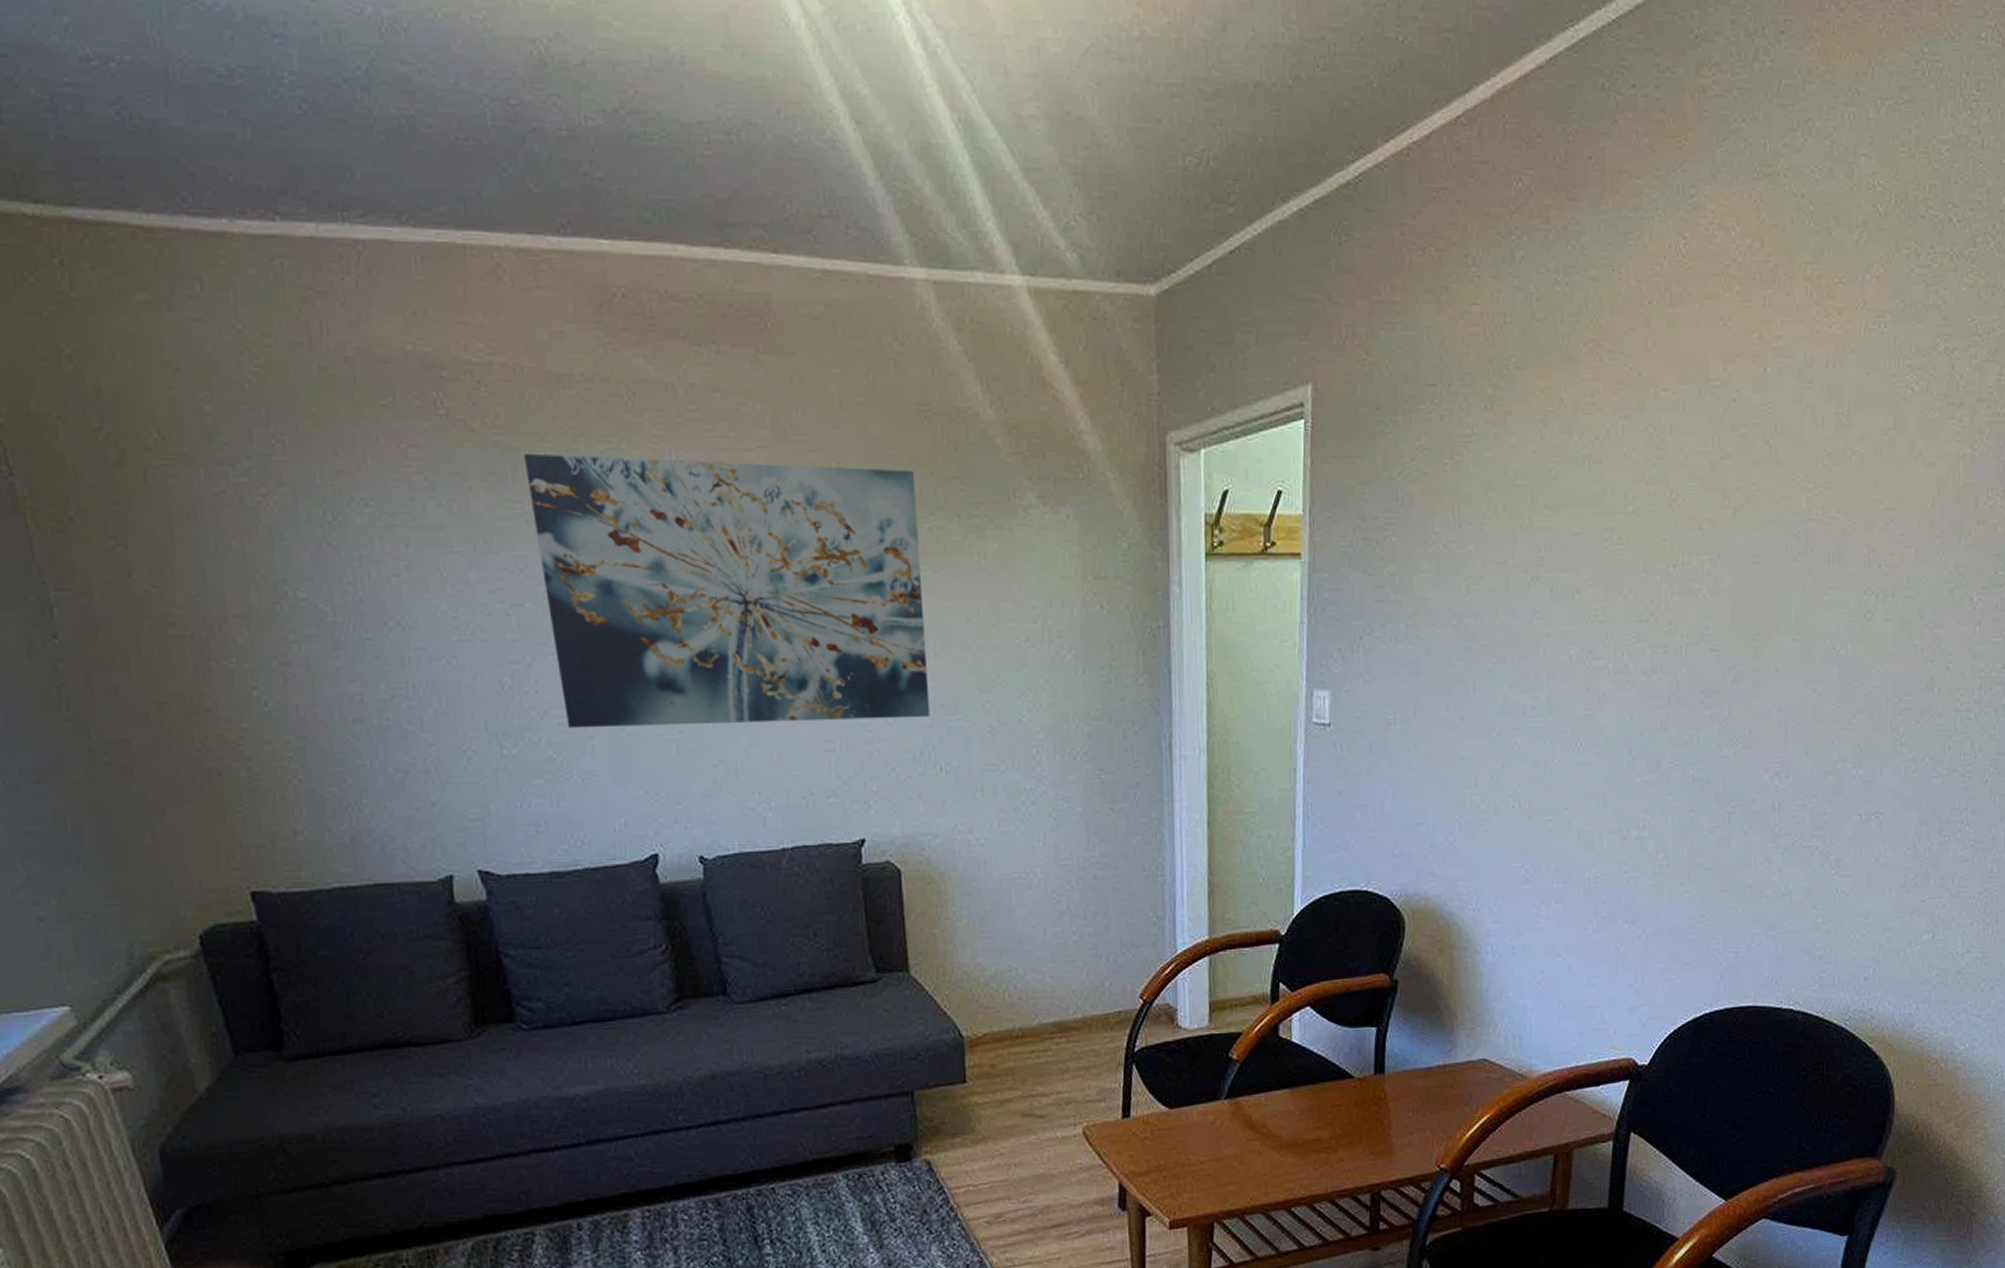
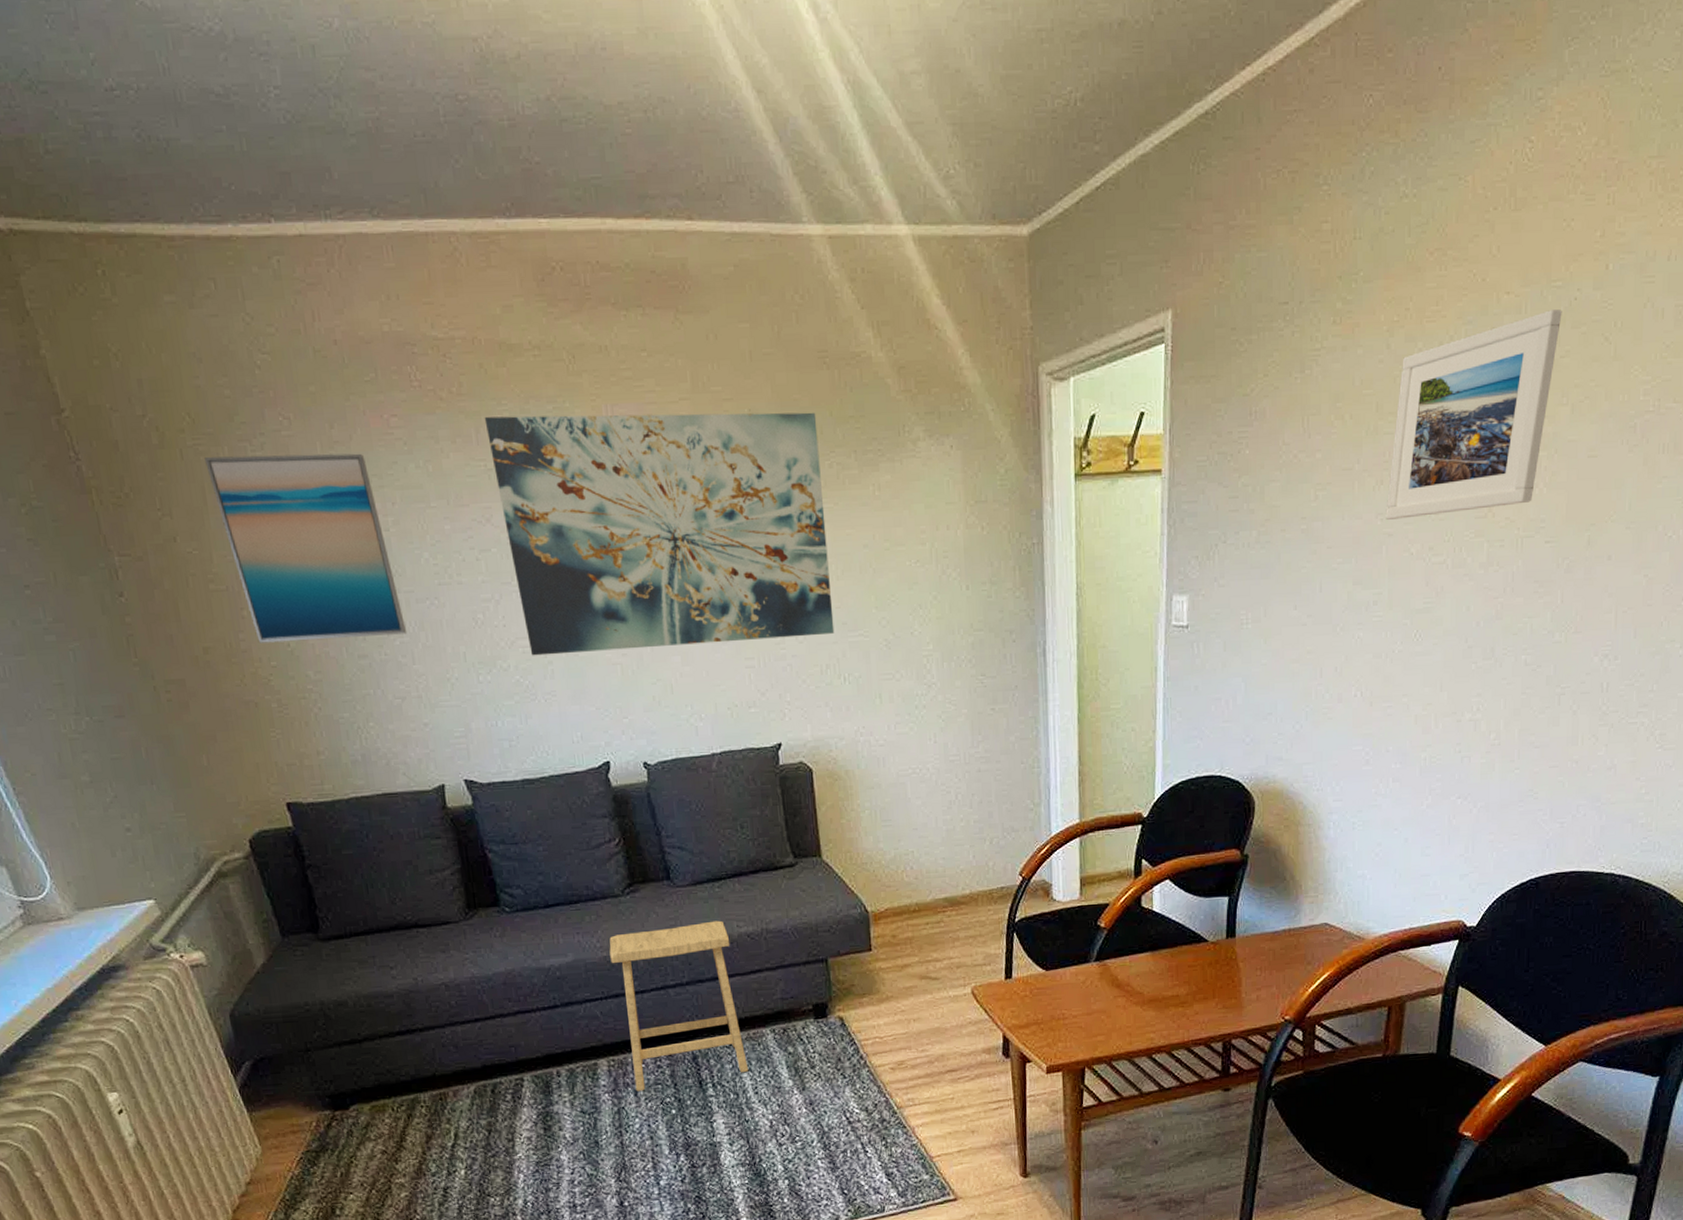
wall art: none [174,481,416,701] -> present [205,453,407,643]
footstool: none [649,1044,816,1249] -> present [609,920,749,1092]
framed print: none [1542,410,1721,619] -> present [1386,310,1562,520]

